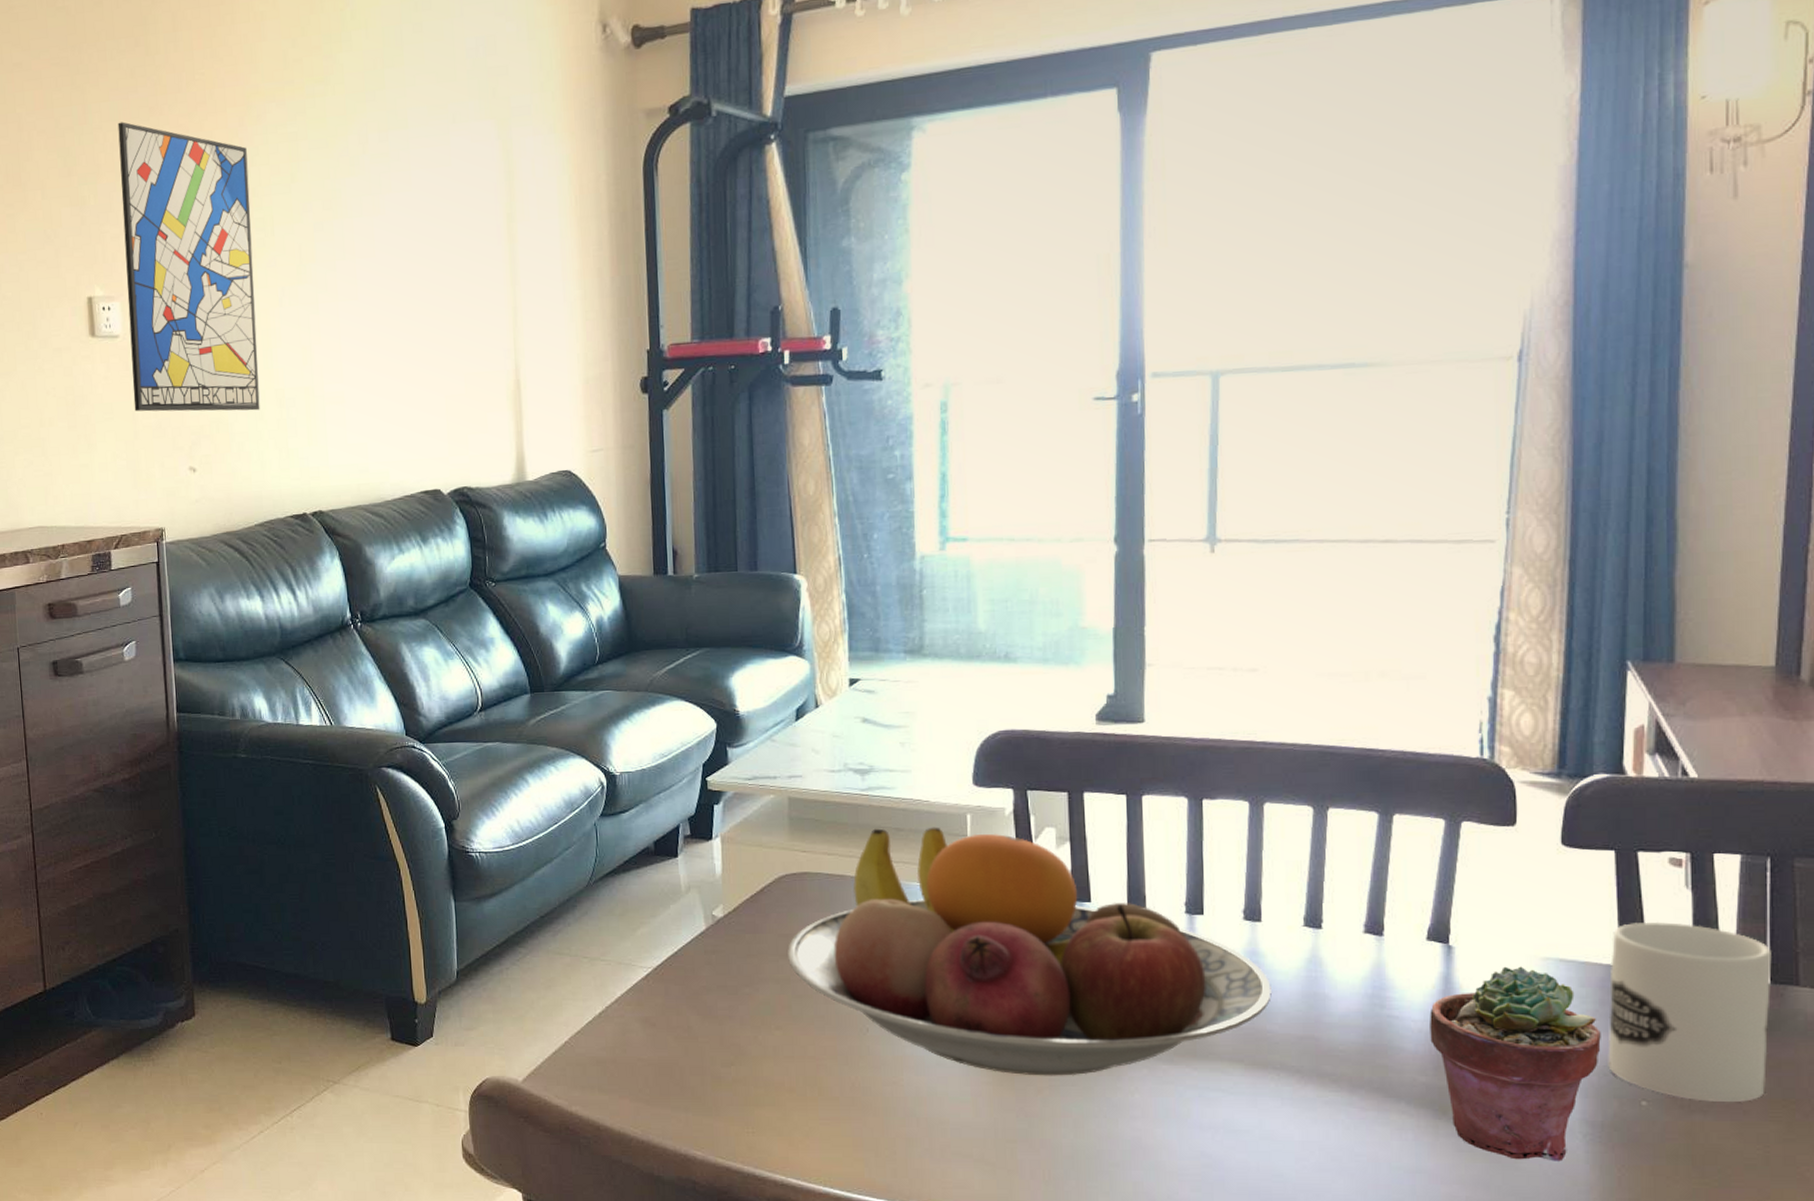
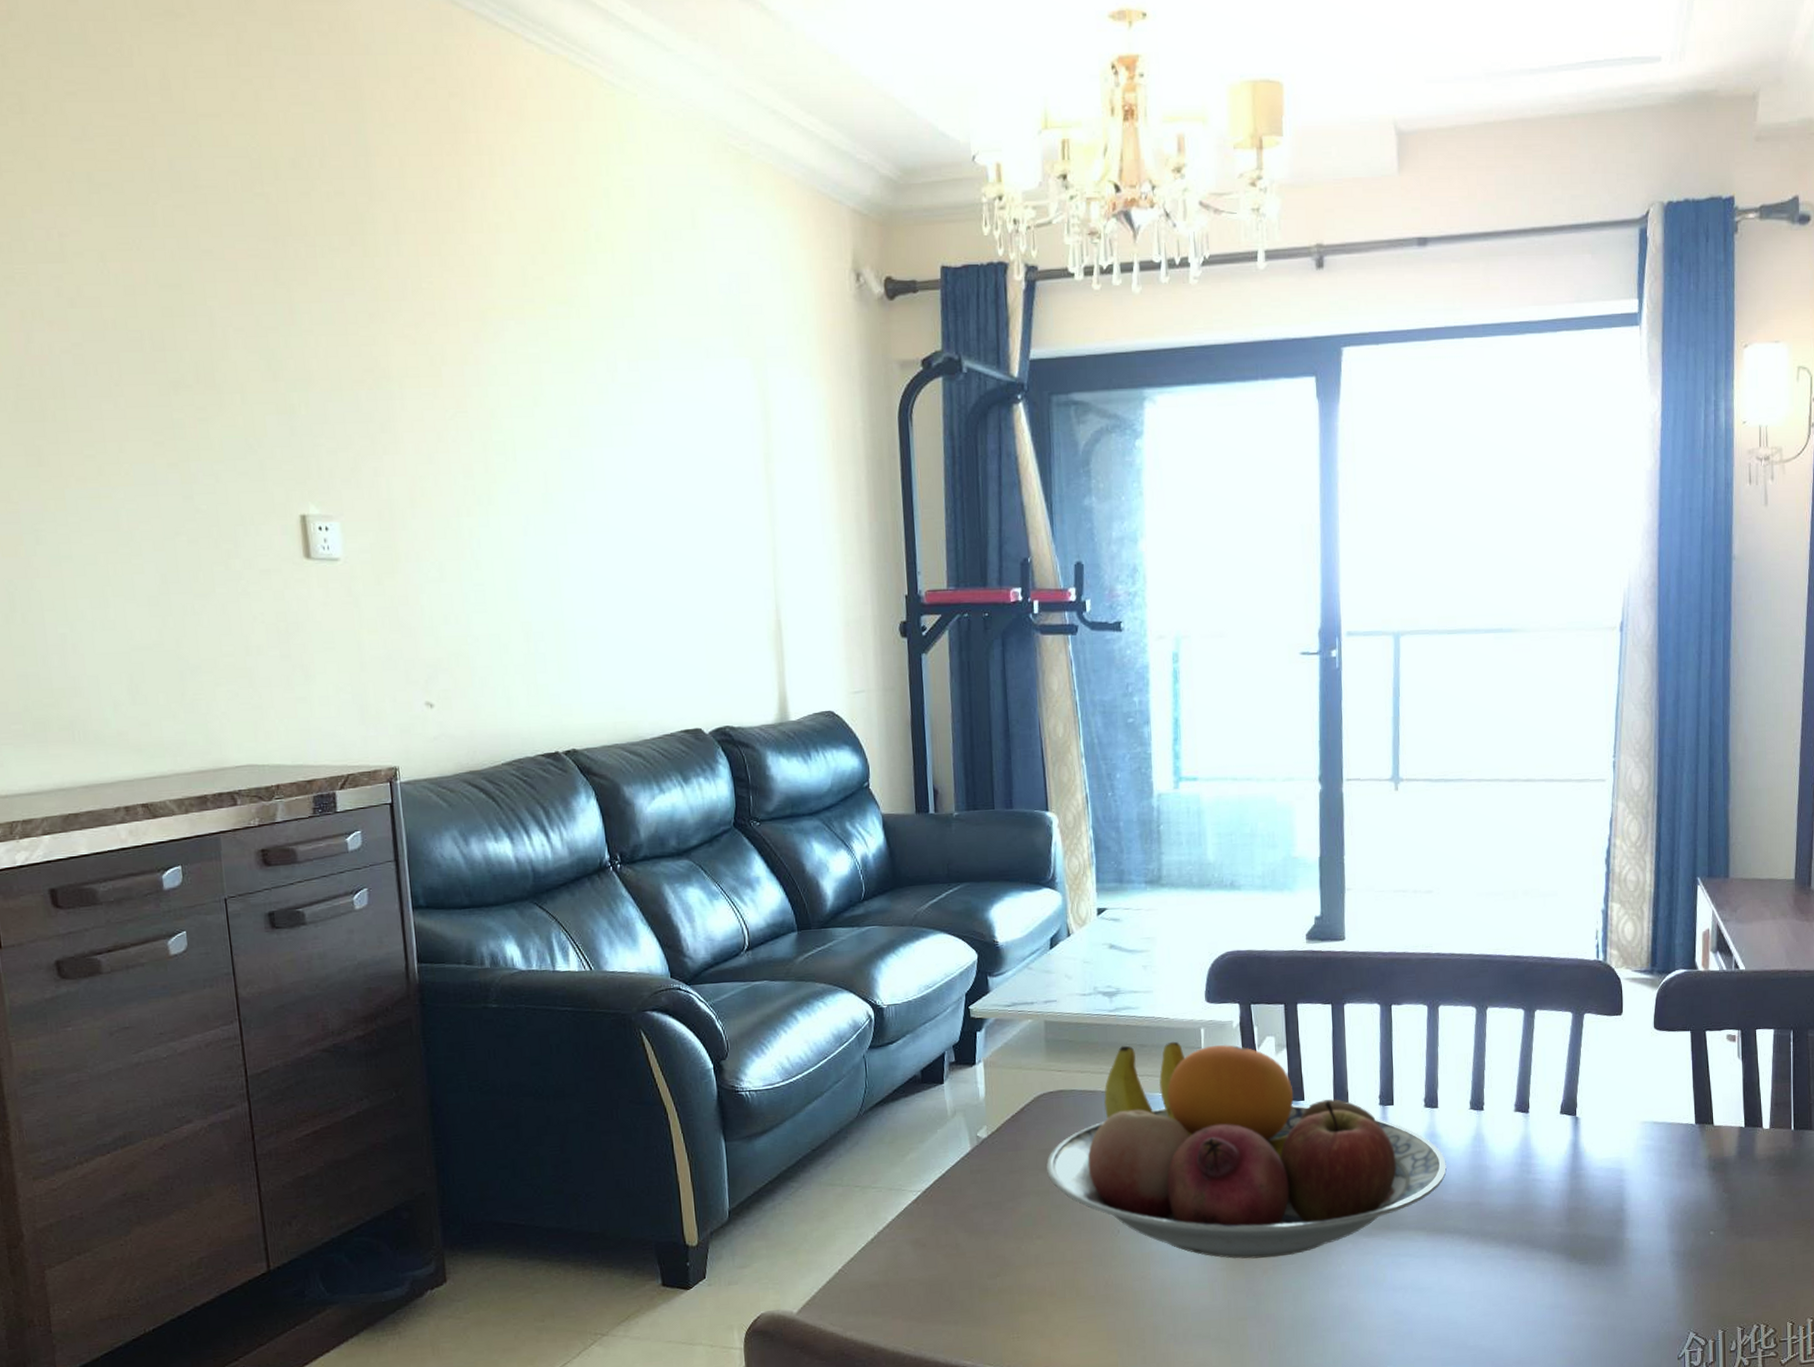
wall art: present [118,121,260,412] -> none [332,326,505,644]
potted succulent: present [1430,966,1601,1162] -> none [1563,1130,1683,1289]
mug: present [1608,921,1772,1102] -> none [1687,1086,1794,1227]

